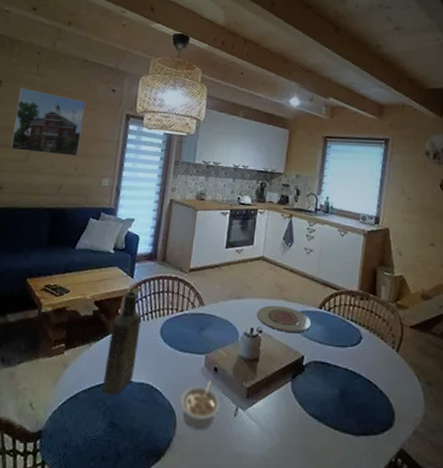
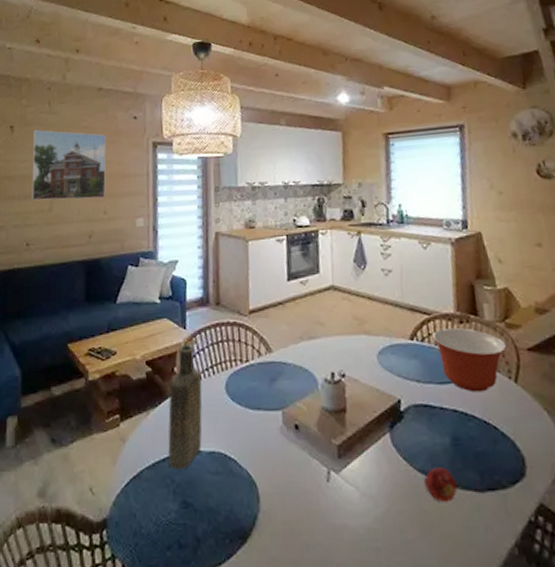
legume: present [179,380,221,430] -> none [259,440,309,502]
plate: present [256,305,311,333] -> none [335,342,403,374]
fruit: none [312,413,339,442] -> present [423,467,458,503]
mixing bowl: none [337,302,394,357] -> present [431,327,506,393]

